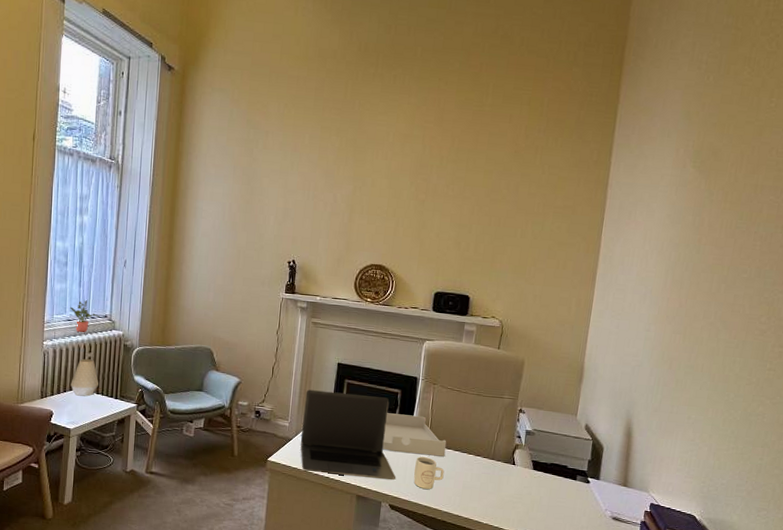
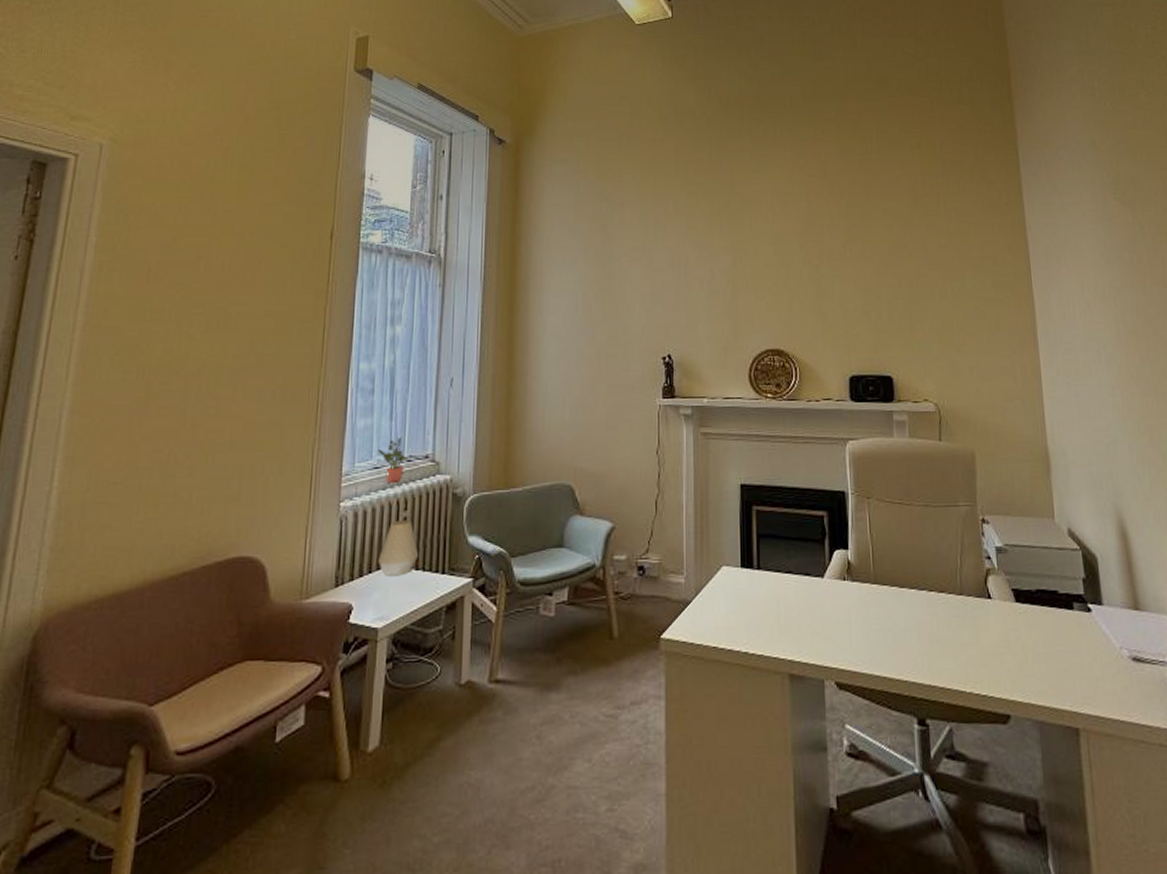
laptop computer: present [300,389,396,481] -> none [702,524,839,648]
desk organizer: present [382,413,447,457] -> none [812,545,899,601]
mug: present [413,456,444,489] -> none [861,603,902,651]

